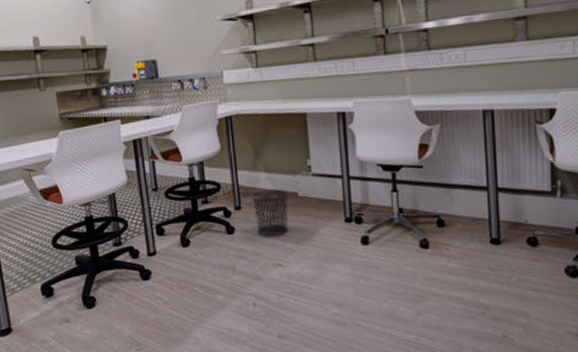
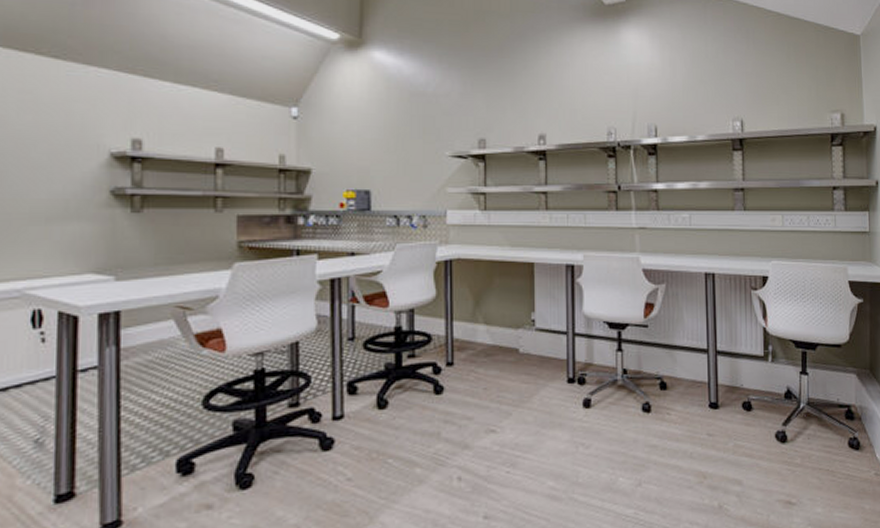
waste bin: present [251,189,289,236] -> none [466,343,509,398]

